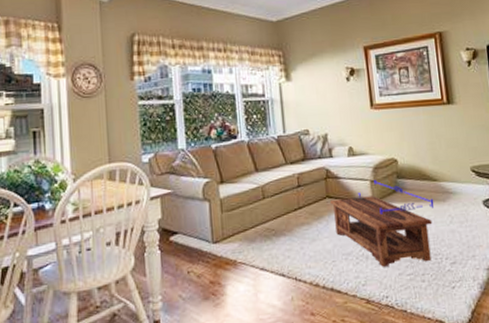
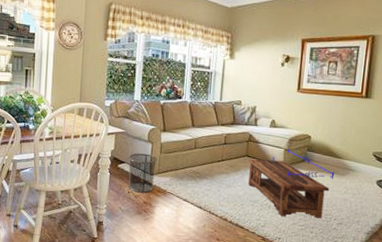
waste bin: none [181,216,220,271] -> present [128,153,158,193]

